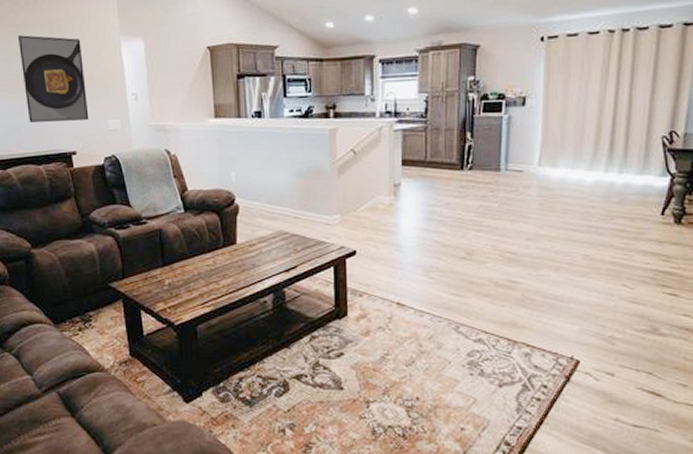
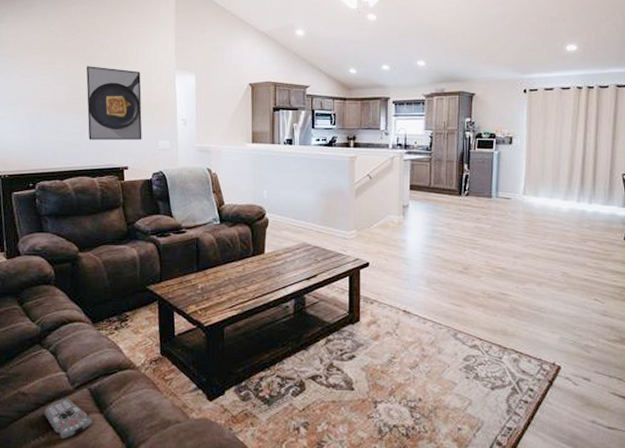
remote control: none [13,402,64,444] -> present [44,398,92,440]

